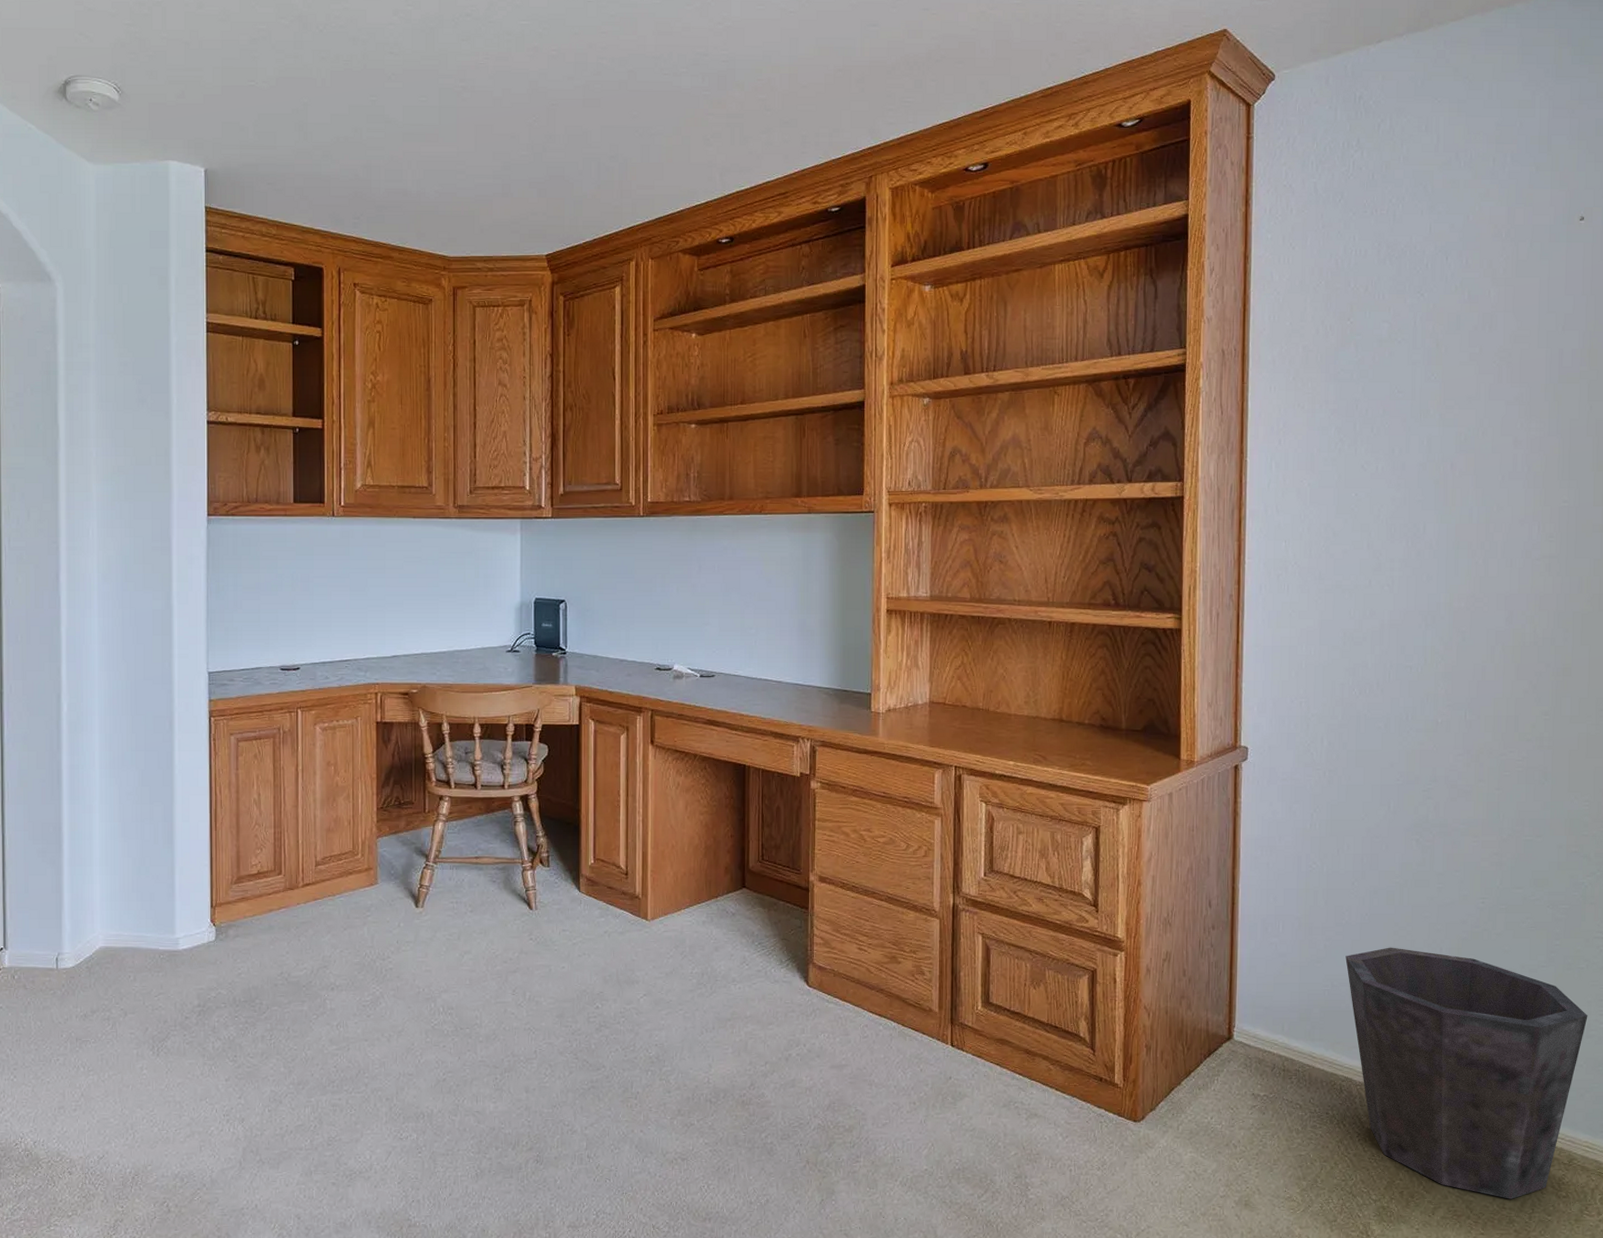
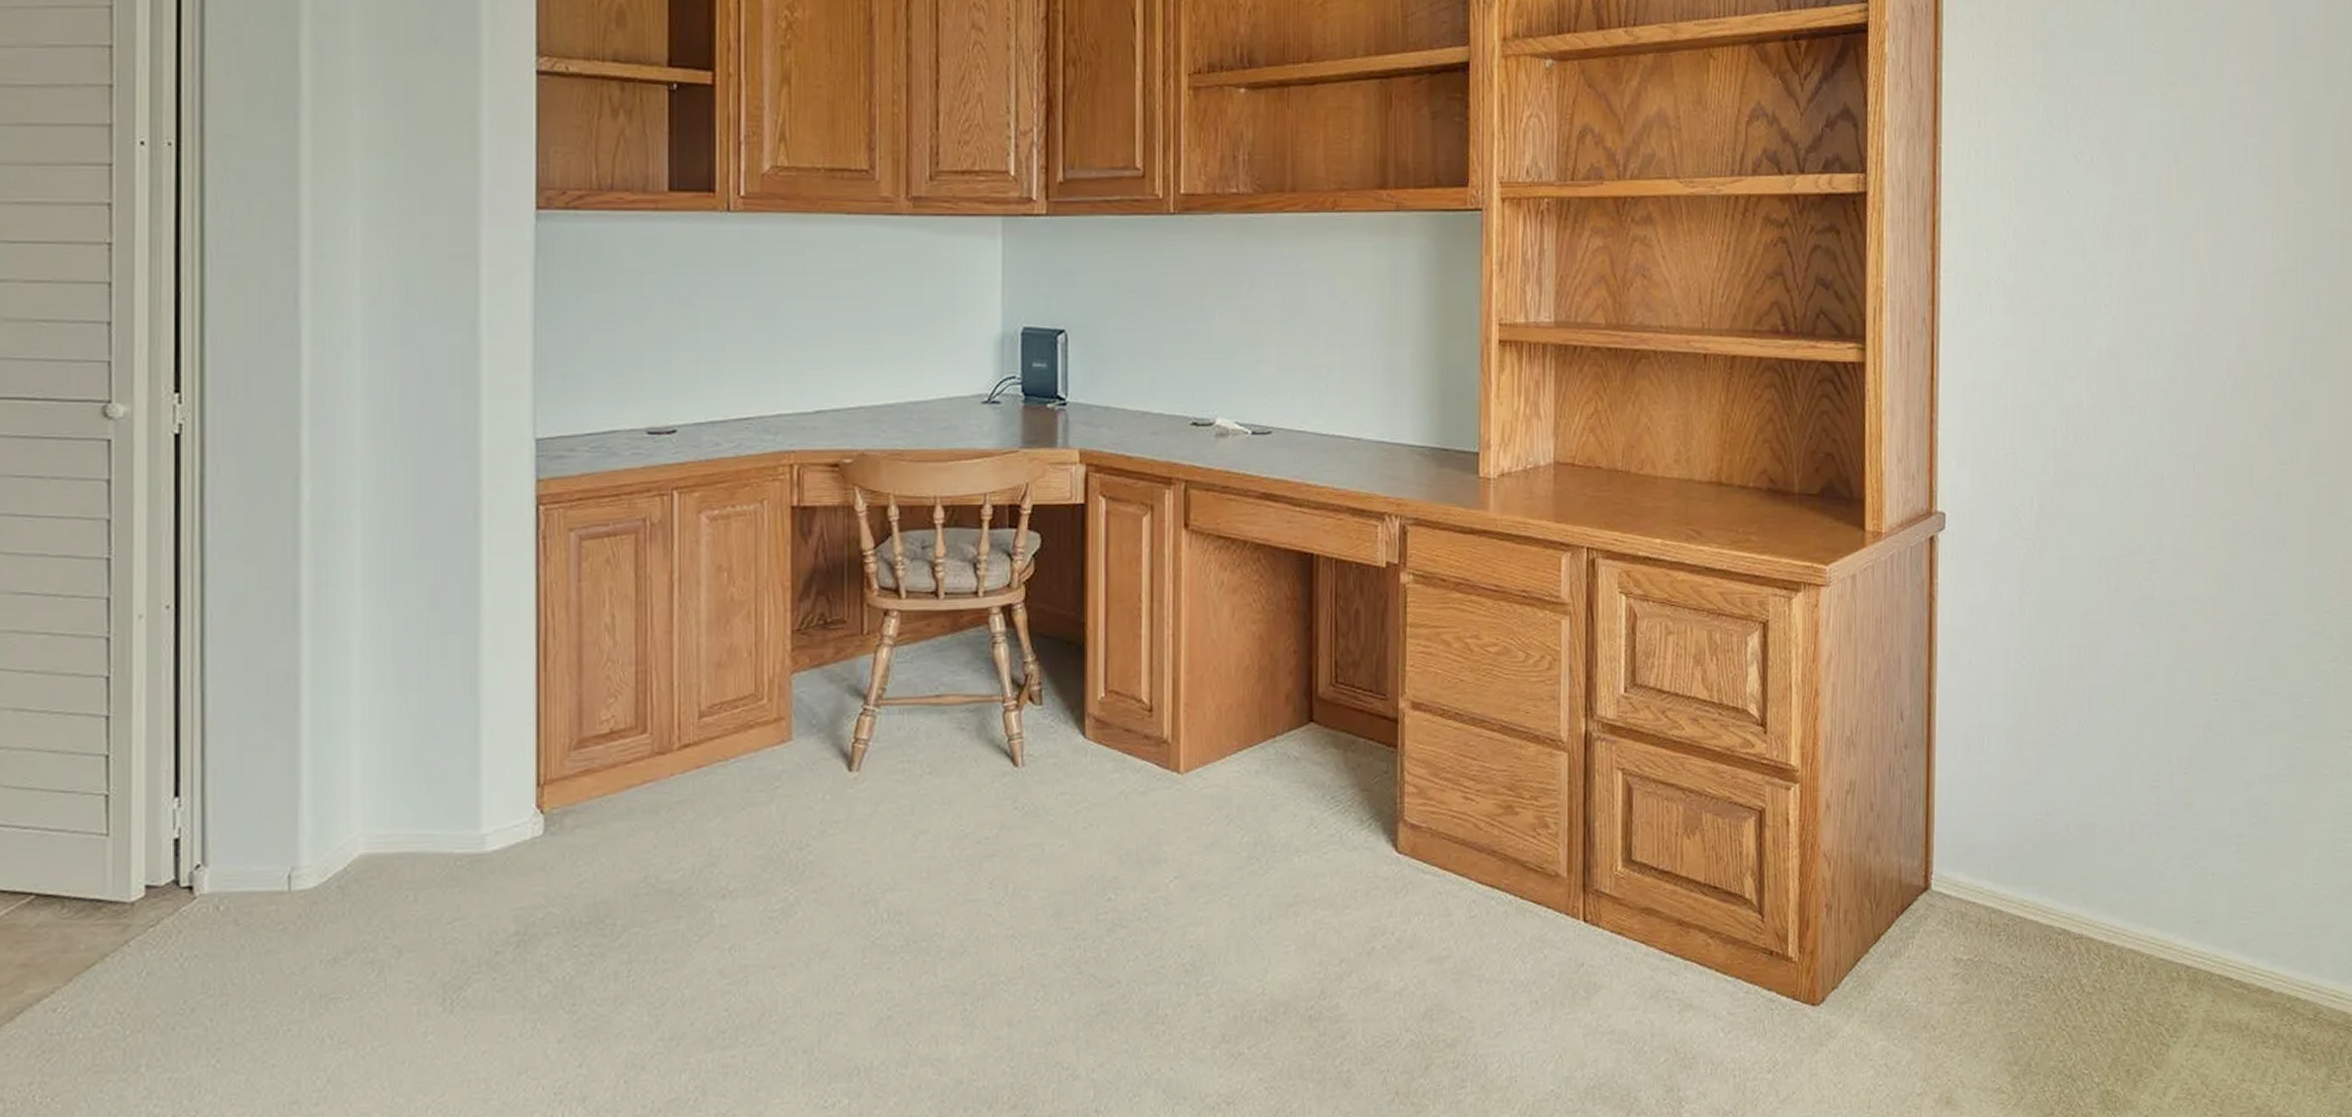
waste bin: present [1345,947,1588,1199] -> none [2061,760,2333,1069]

